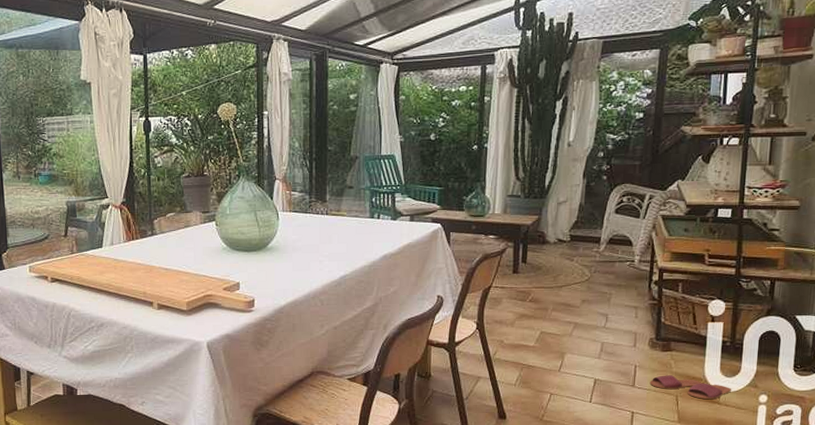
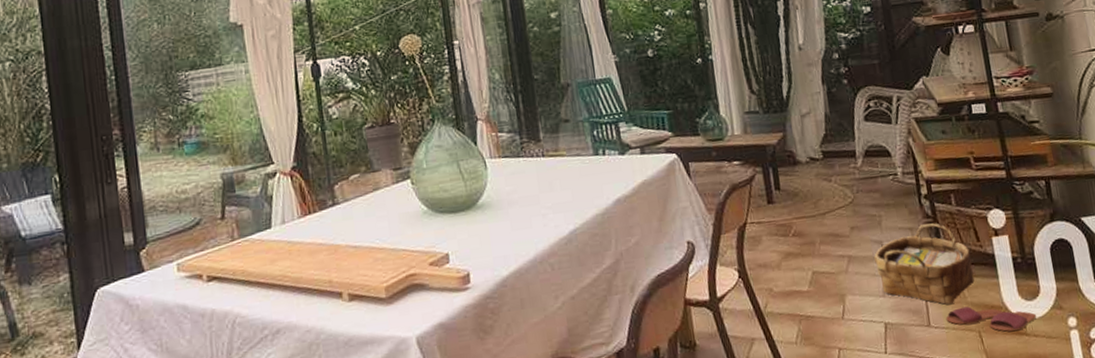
woven basket: none [597,305,686,371] -> present [874,223,975,305]

